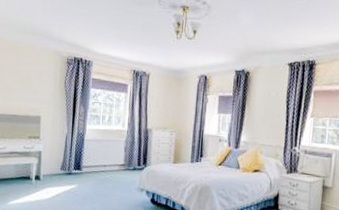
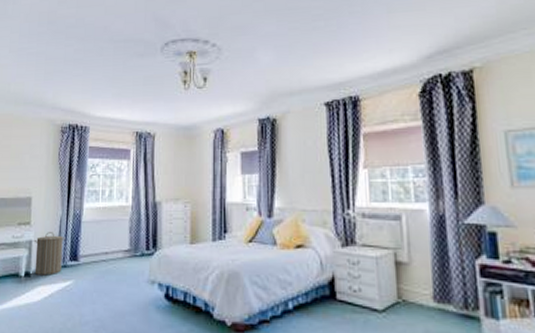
laundry hamper: none [43,146,71,180] -> present [34,232,66,276]

